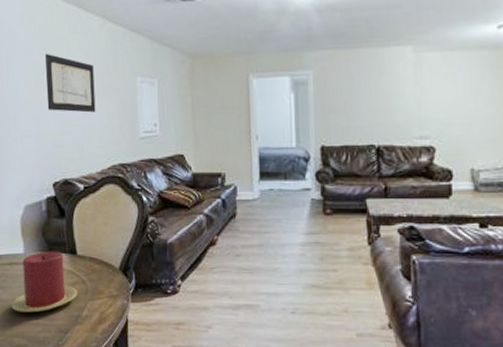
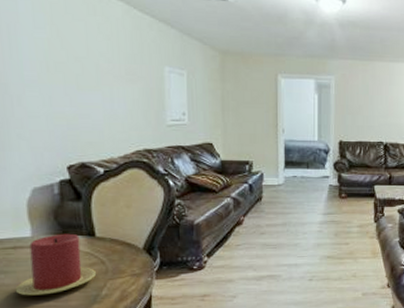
wall art: present [45,54,96,113] -> none [58,33,119,98]

